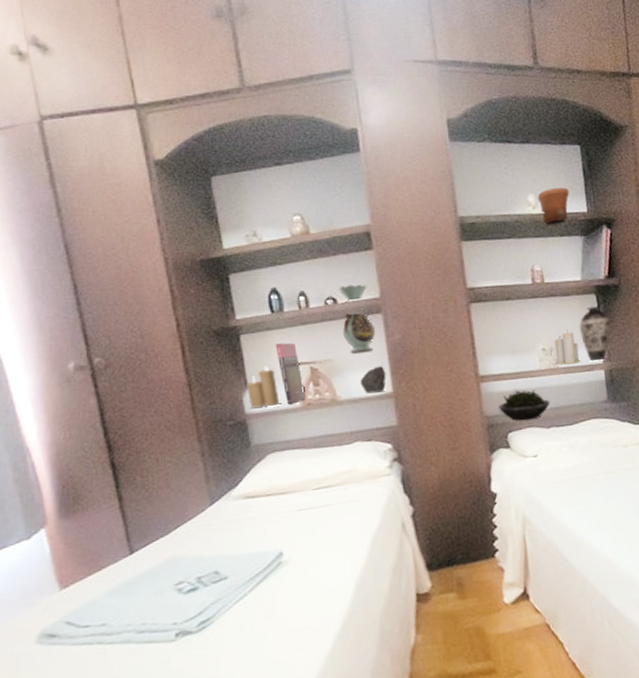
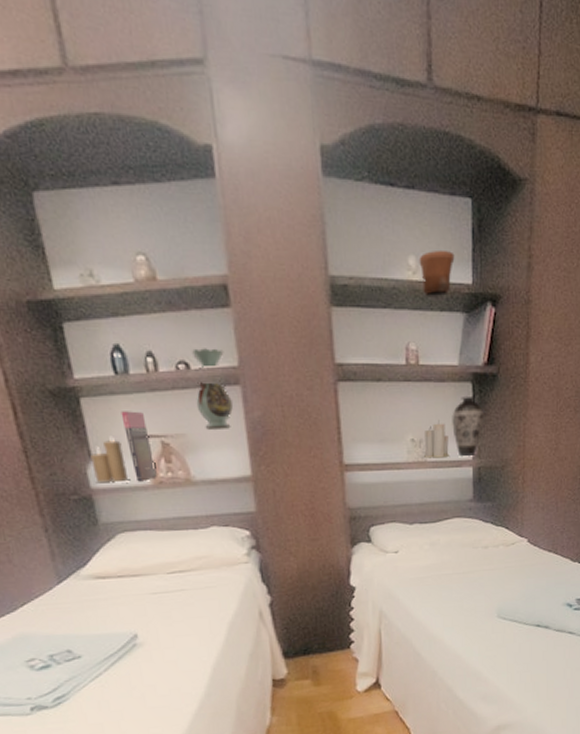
decorative stone: present [360,366,386,394] -> none [216,446,245,475]
succulent plant: present [498,390,550,420] -> none [362,482,415,514]

